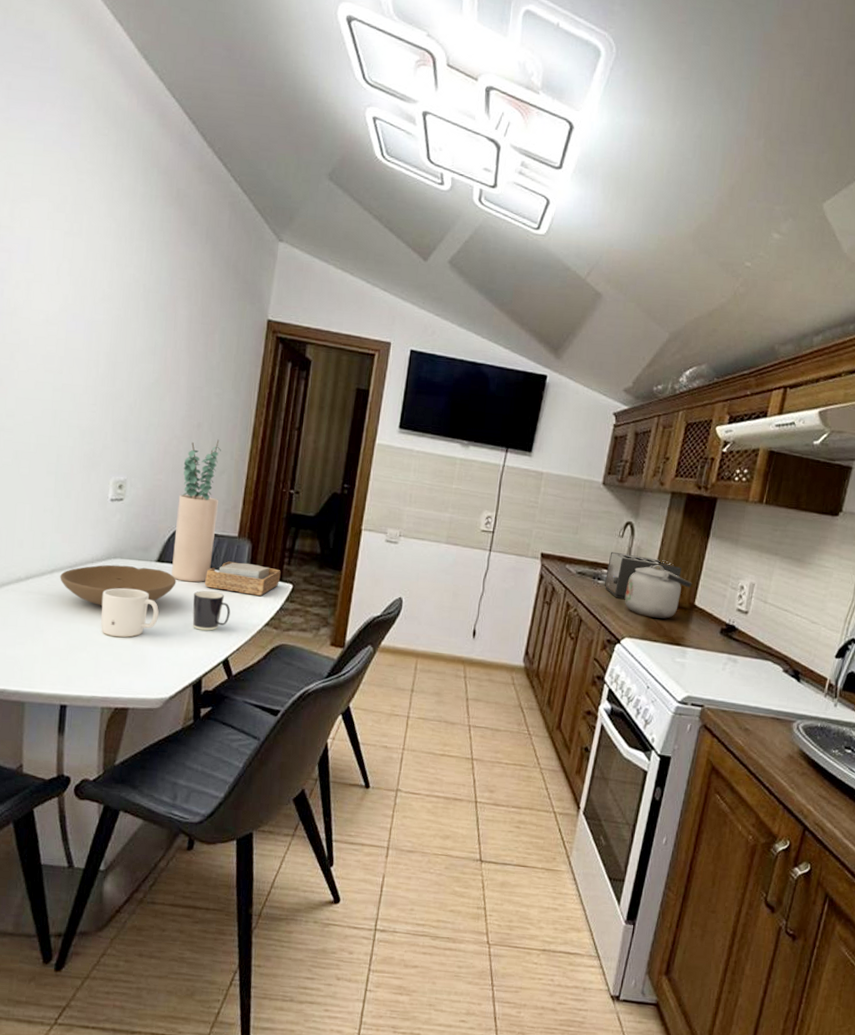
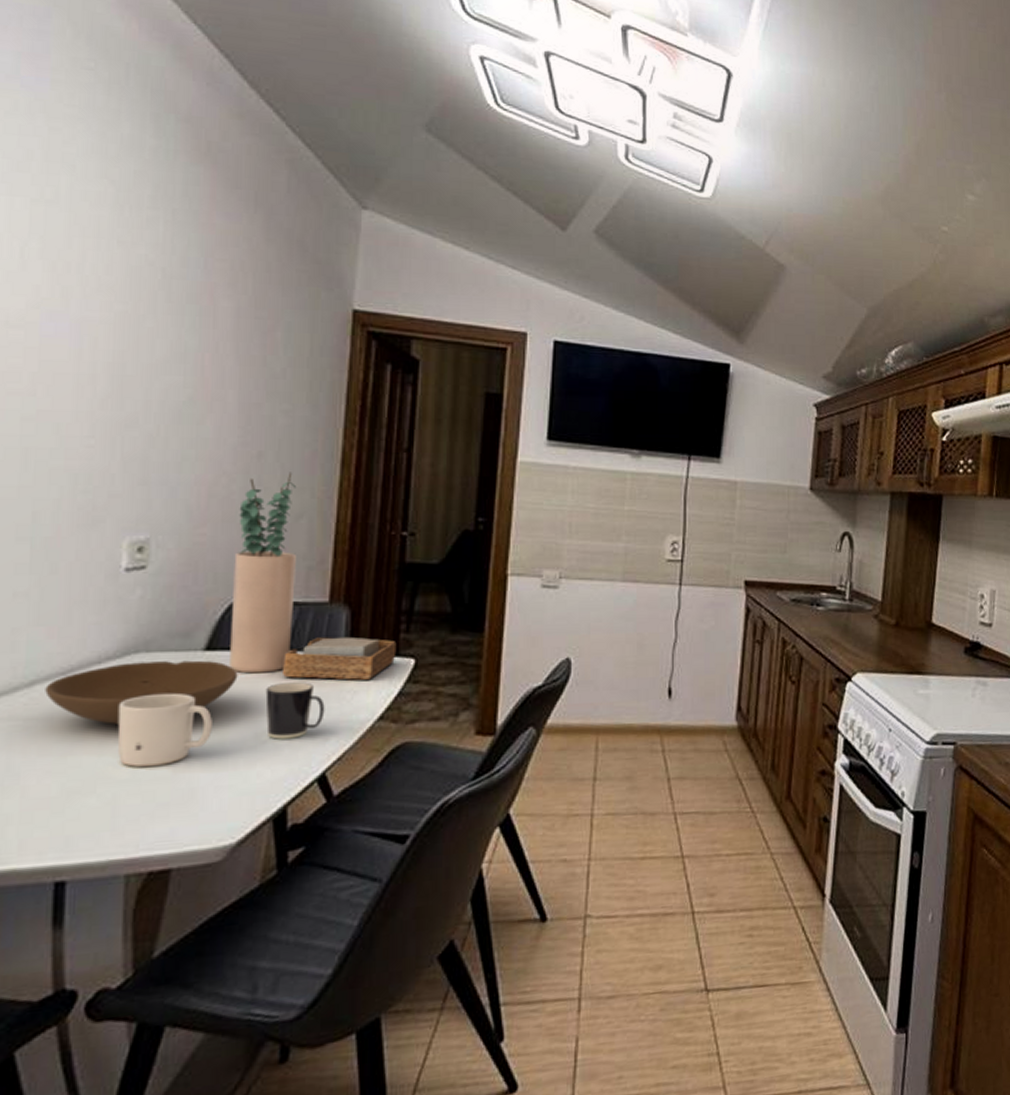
toaster: present [604,551,682,599] -> none [824,570,913,626]
kettle: present [624,565,692,619] -> none [850,580,926,644]

